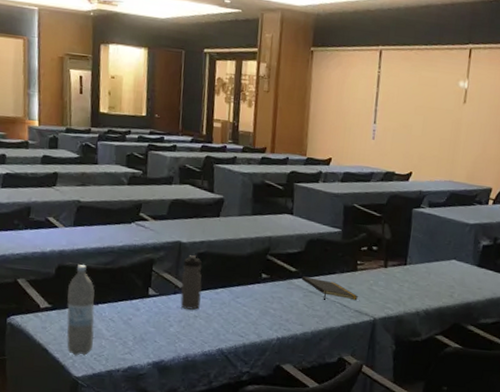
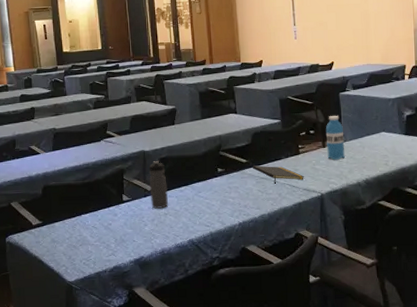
water bottle: present [66,264,95,356] -> none [54,183,81,263]
water bottle: none [387,233,411,284] -> present [325,116,345,160]

